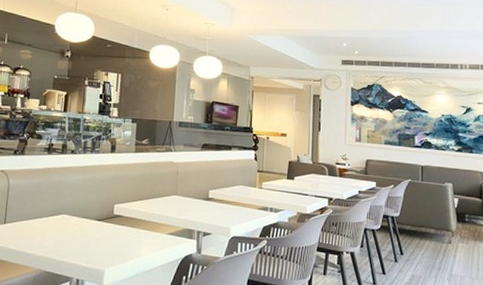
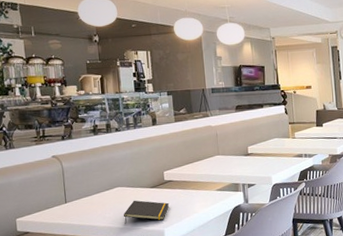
notepad: none [63,231,115,259] -> present [124,200,170,225]

